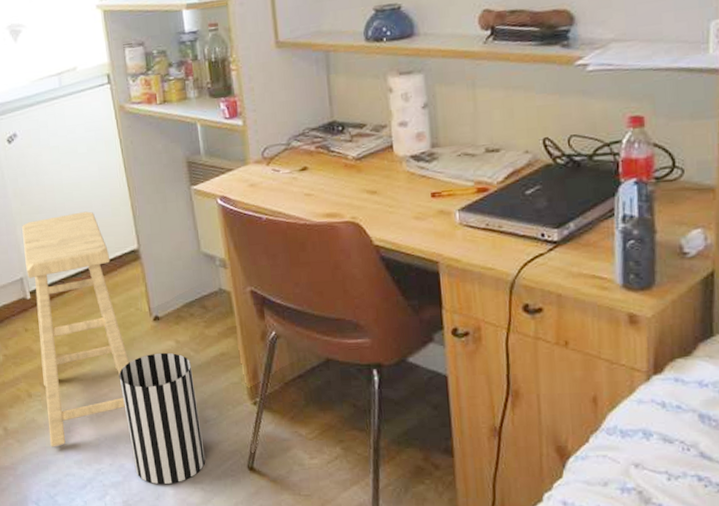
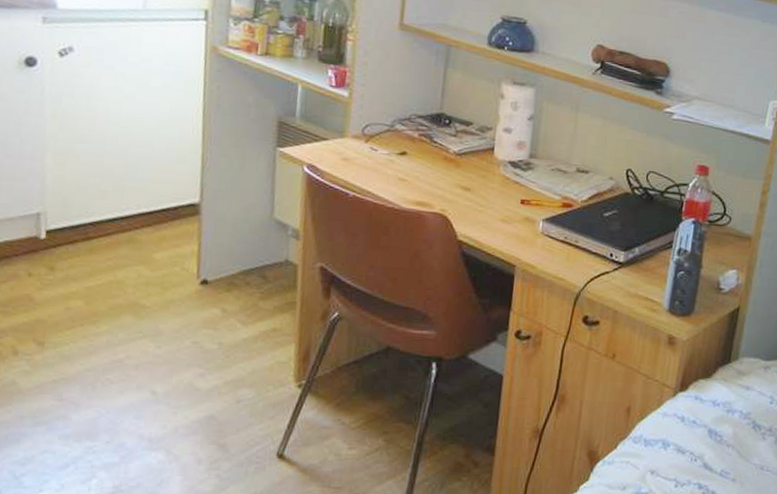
stool: present [22,211,130,447] -> none [30,150,162,418]
wastebasket: present [118,352,206,484] -> none [138,320,236,468]

